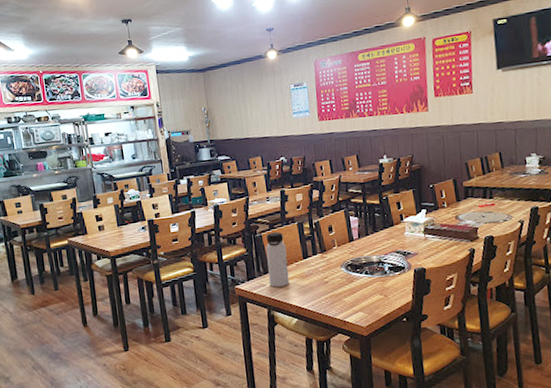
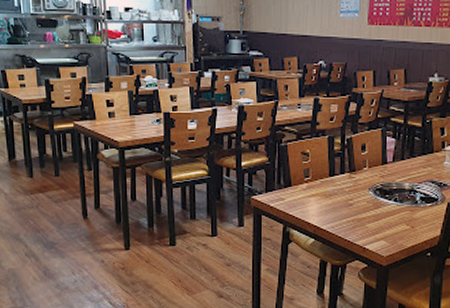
water bottle: present [266,232,290,287] -> none [288,144,312,203]

